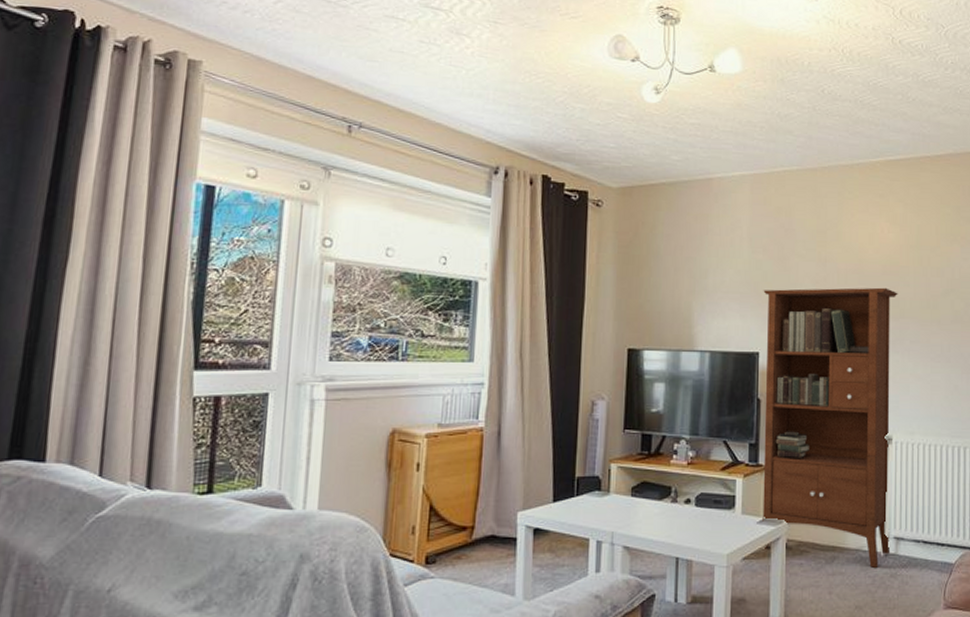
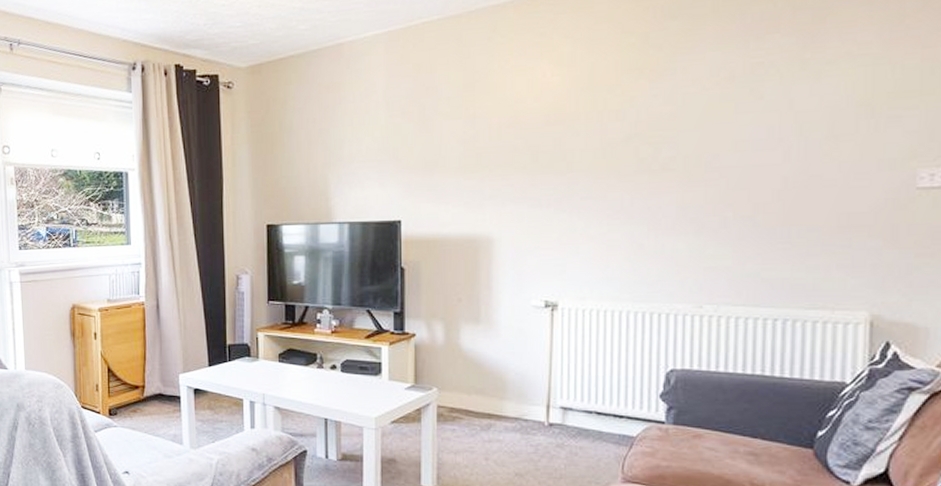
bookcase: present [762,287,898,568] -> none [403,139,565,437]

